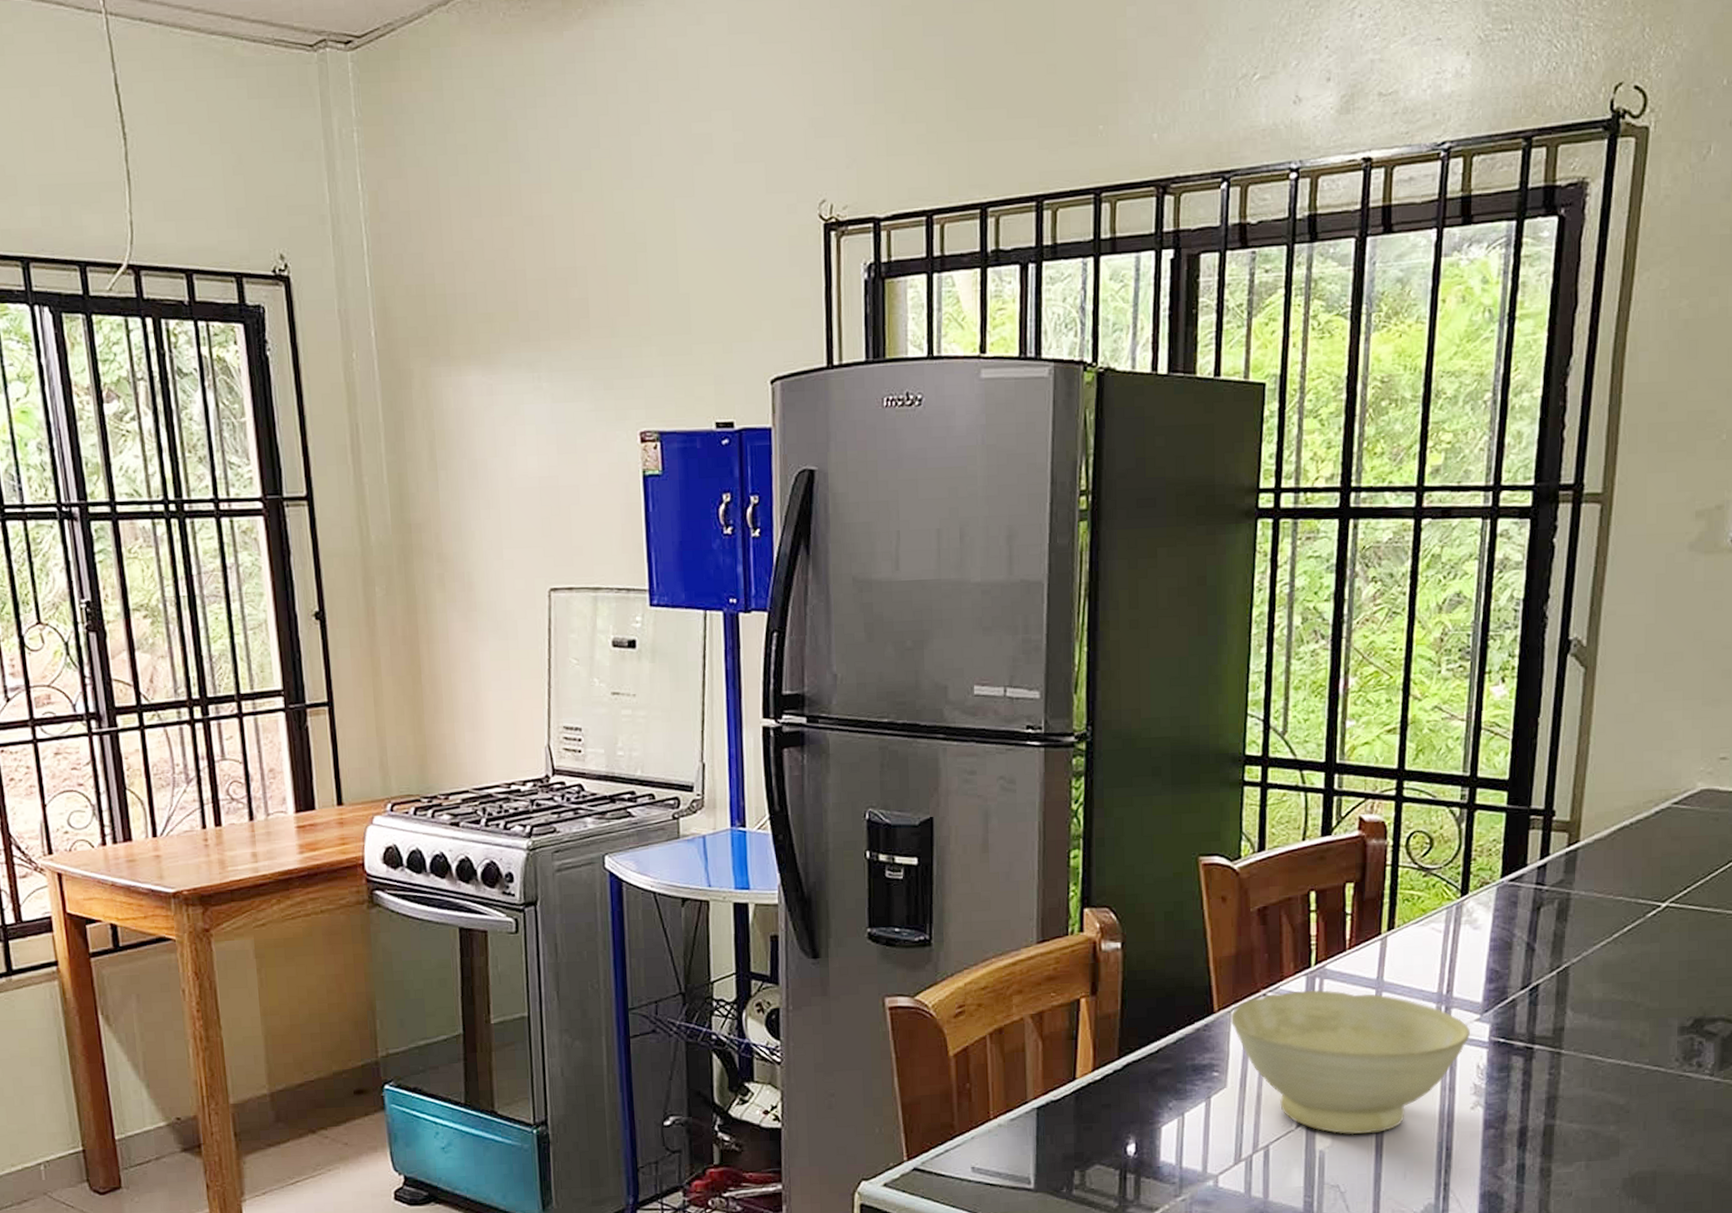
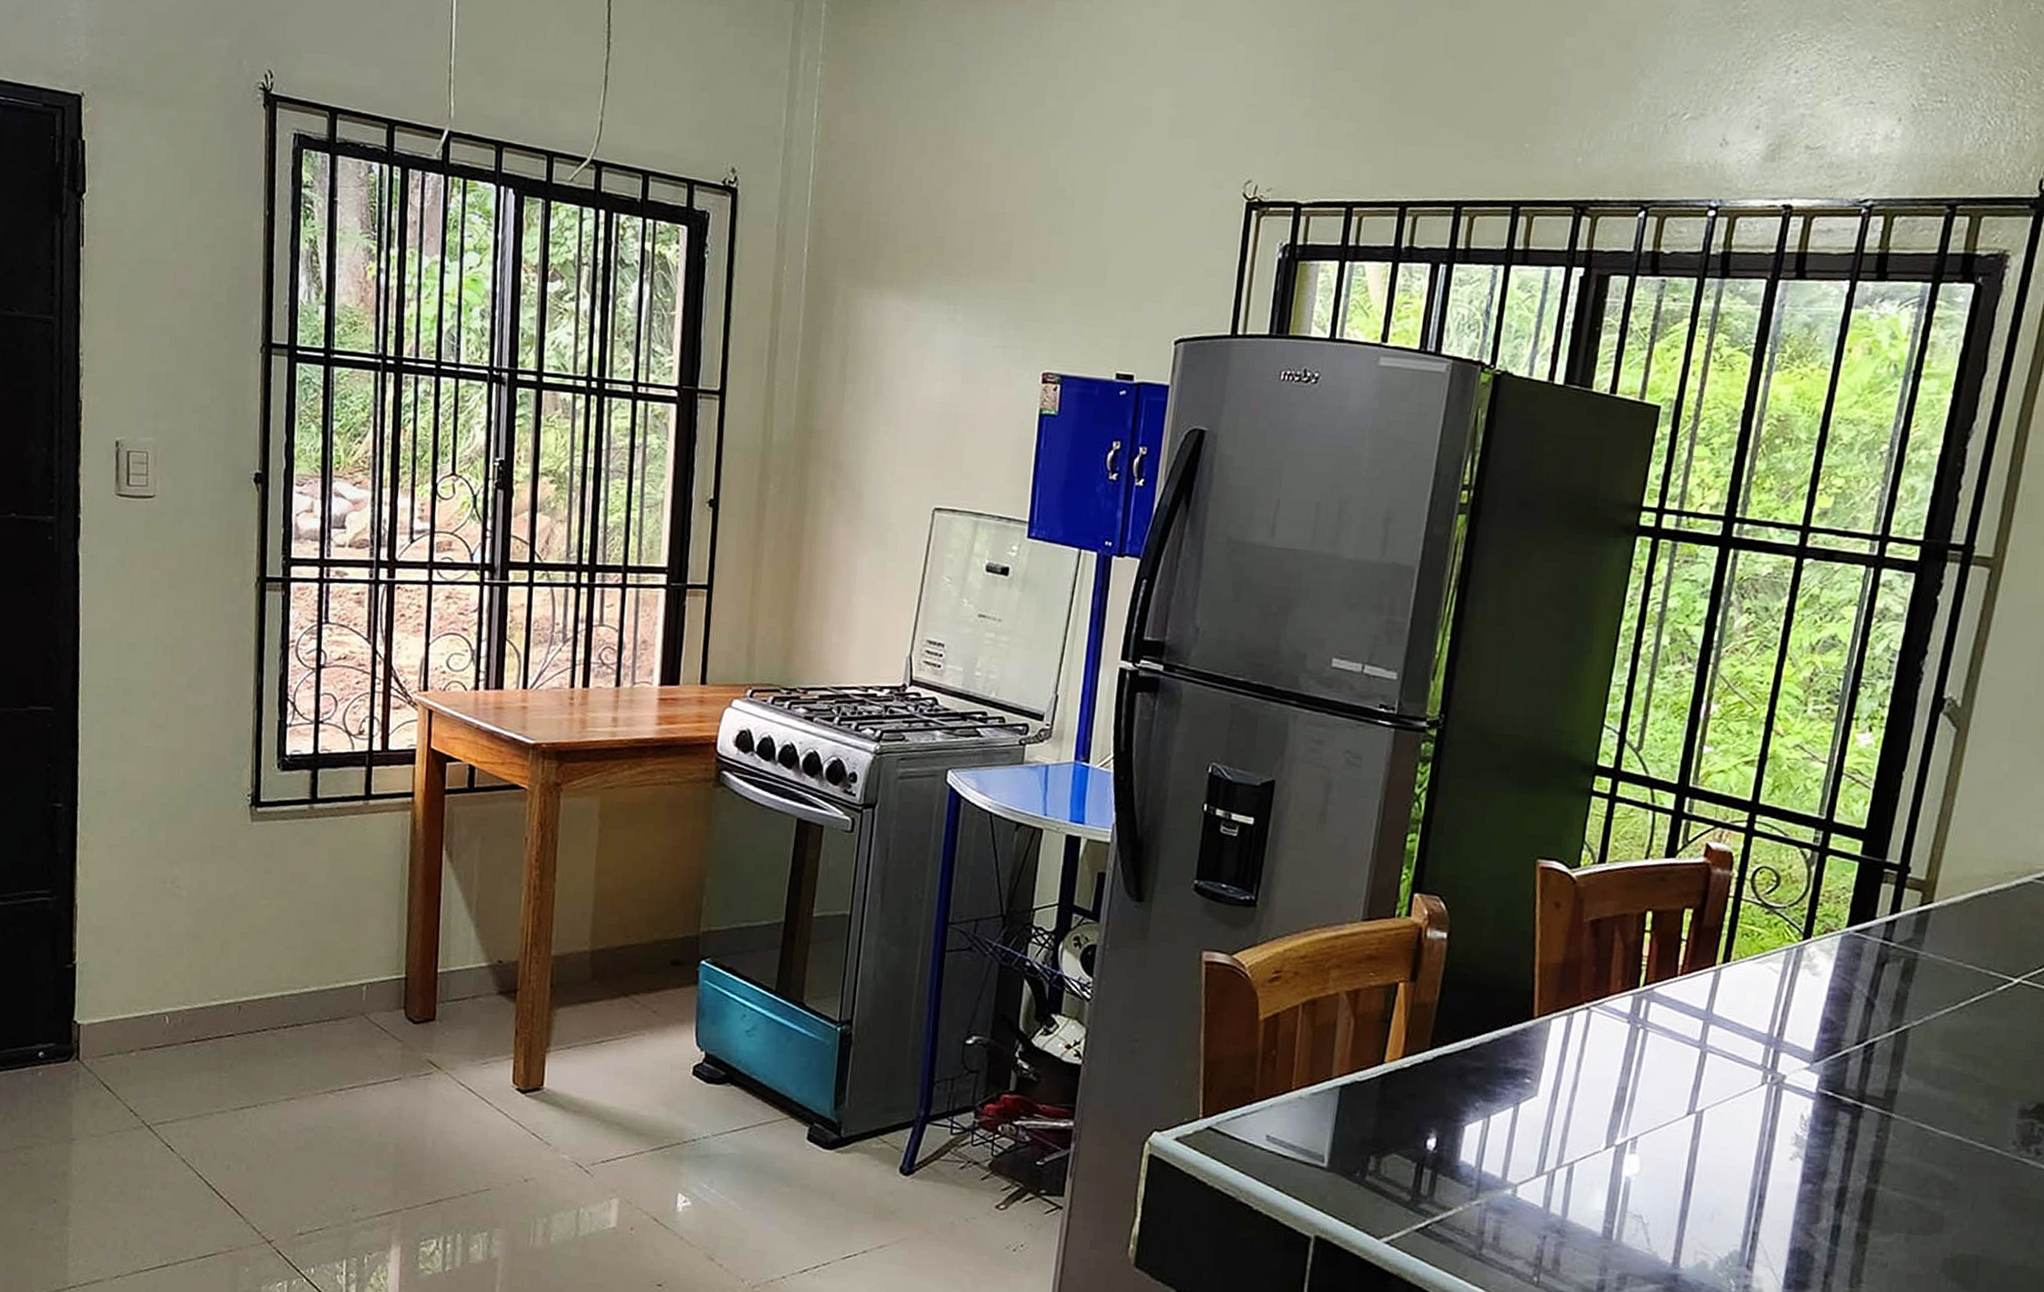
bowl: present [1230,989,1471,1135] -> none [1549,1007,1798,1168]

